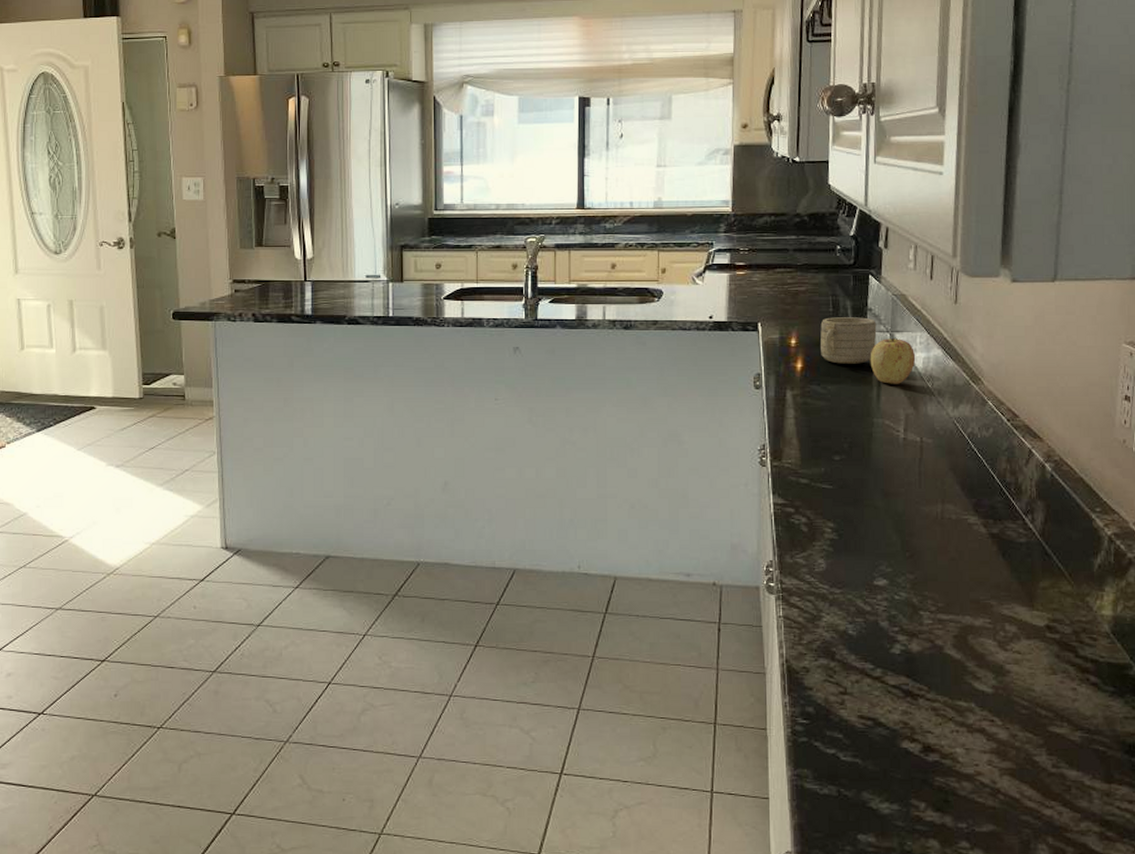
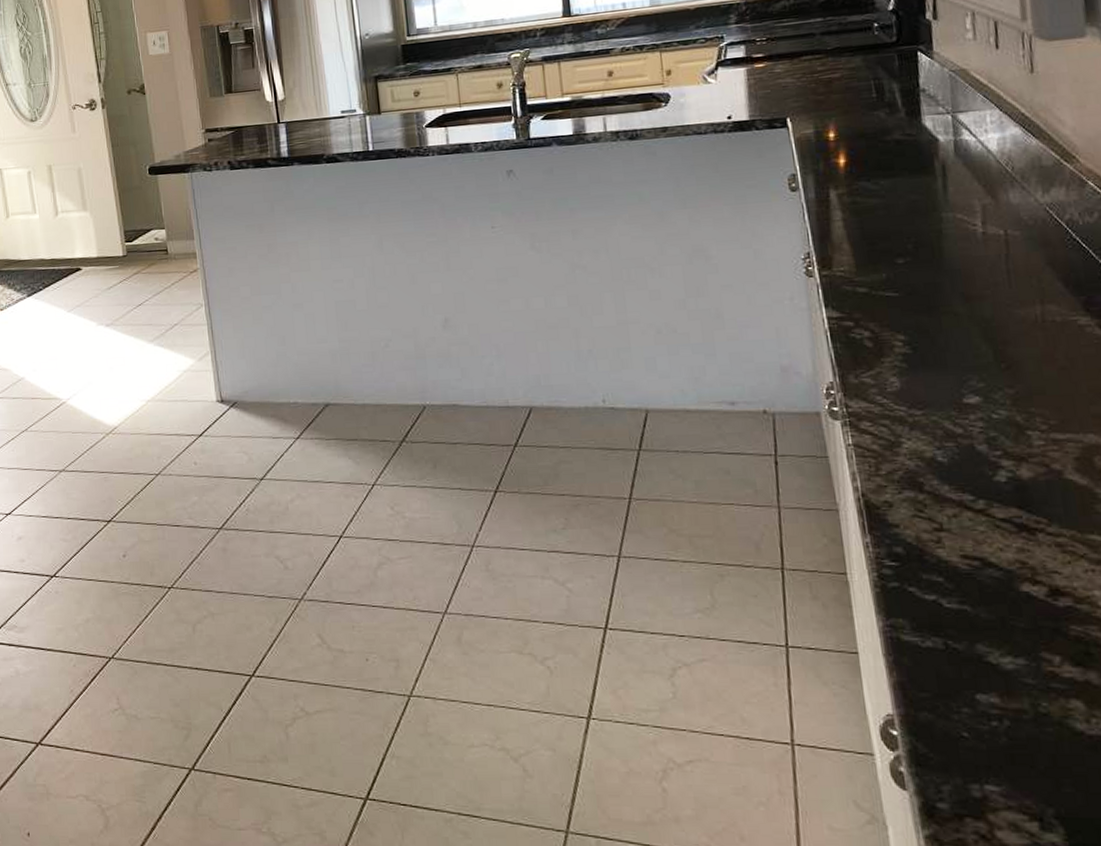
mug: present [820,317,877,364] -> none [863,100,935,155]
apple: present [870,337,916,384] -> none [929,119,988,172]

